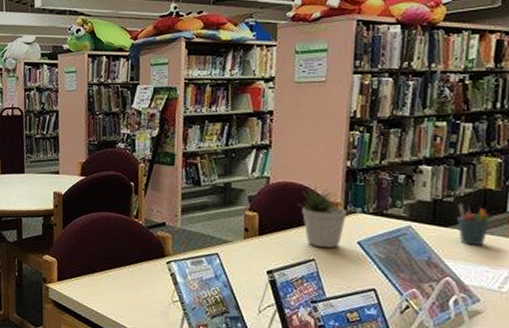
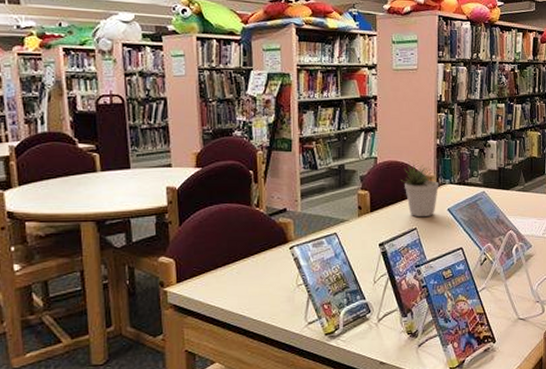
pen holder: present [457,204,490,246] -> none [515,170,535,203]

